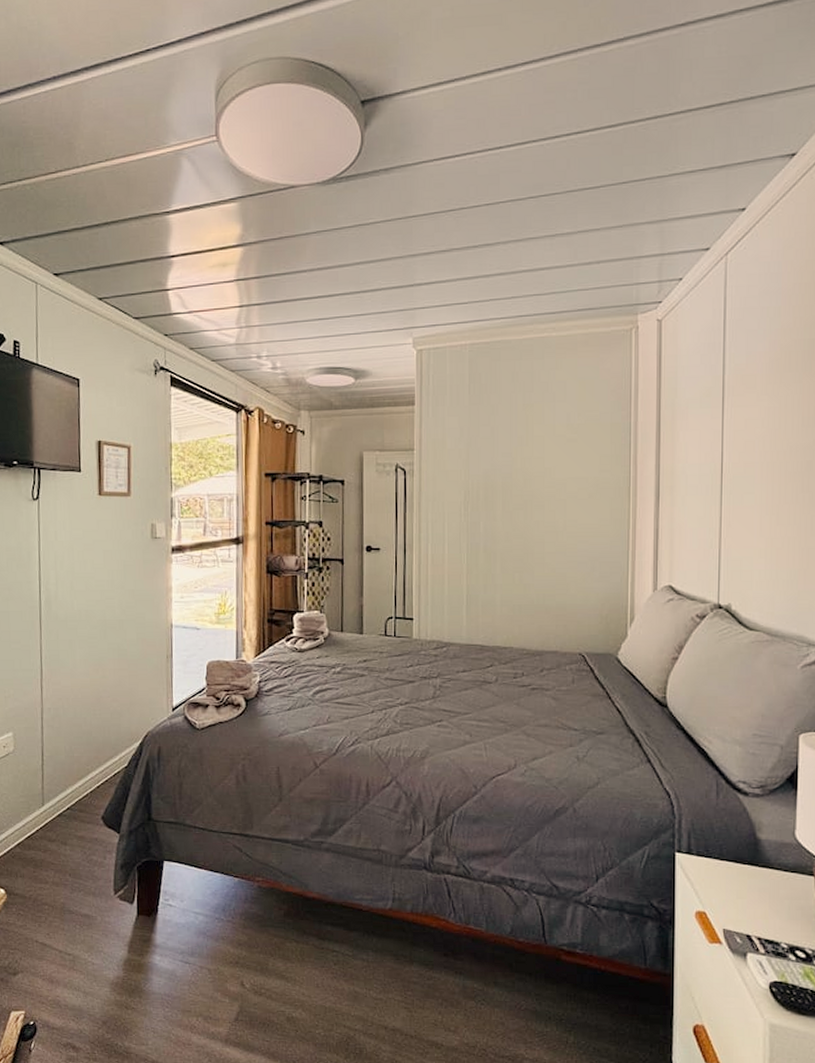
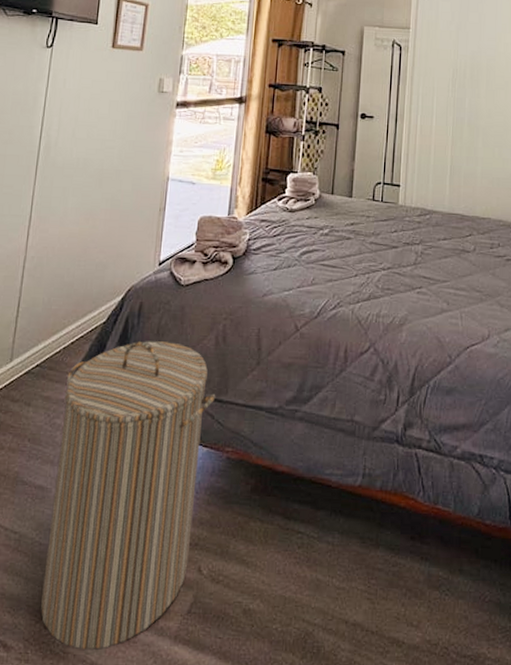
laundry hamper: none [97,782,242,1050] -> present [40,341,216,649]

